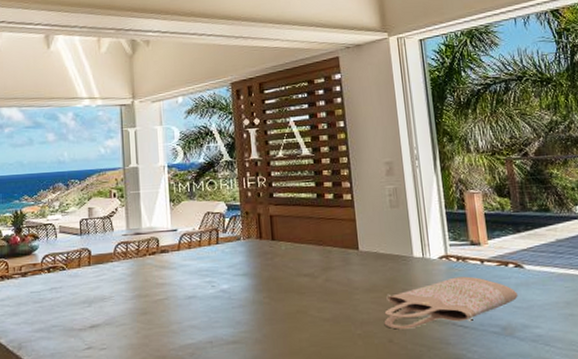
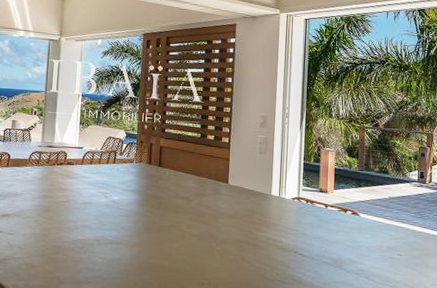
shopping bag: present [384,276,518,330] -> none [239,215,351,253]

